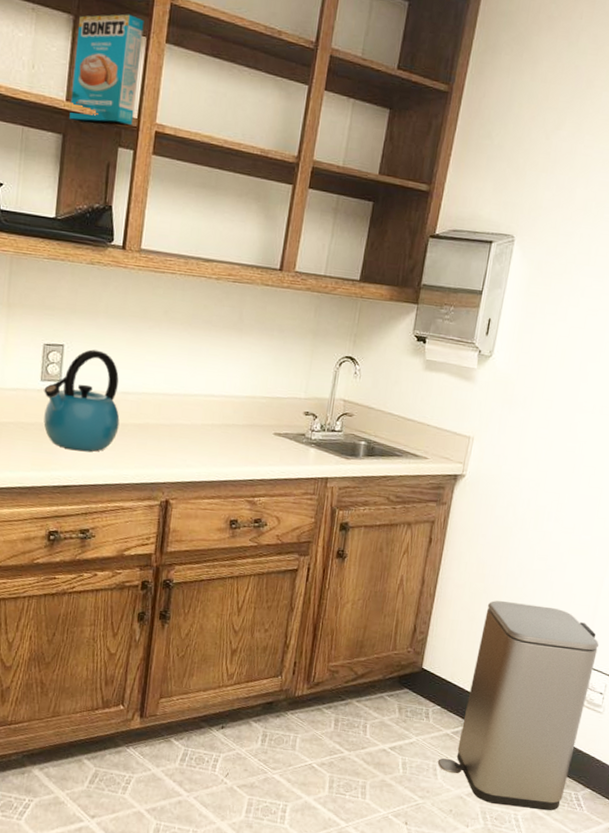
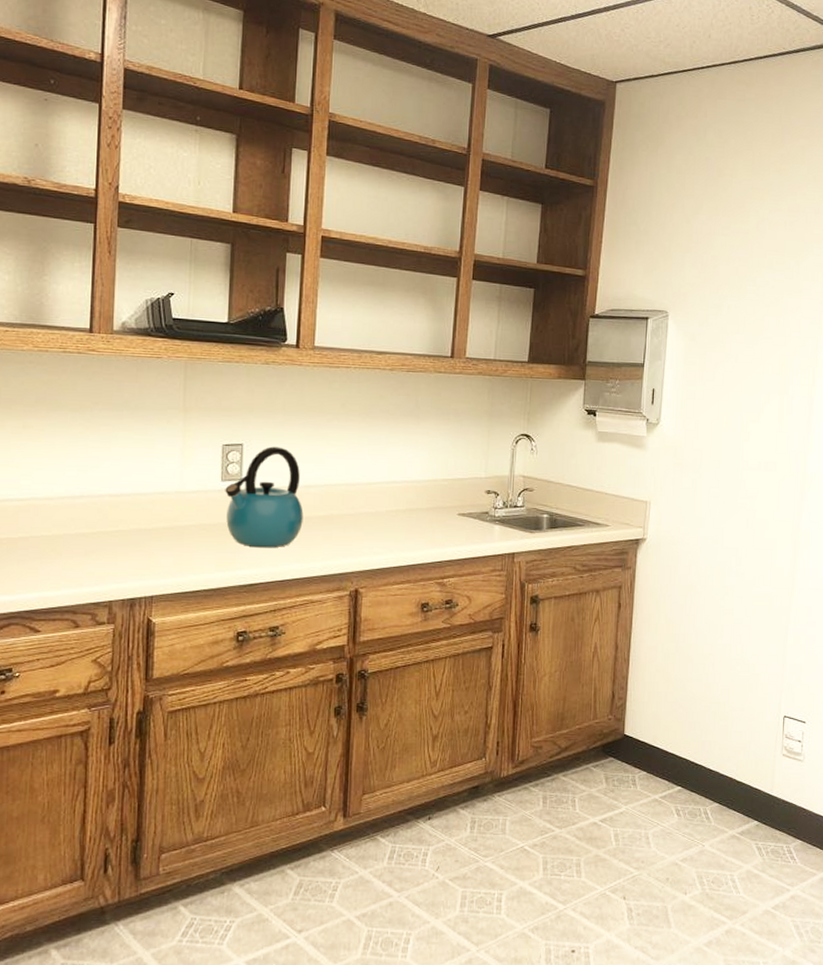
food box: present [69,14,144,126] -> none [237,131,305,233]
pedal bin: present [437,600,599,810] -> none [649,659,791,867]

